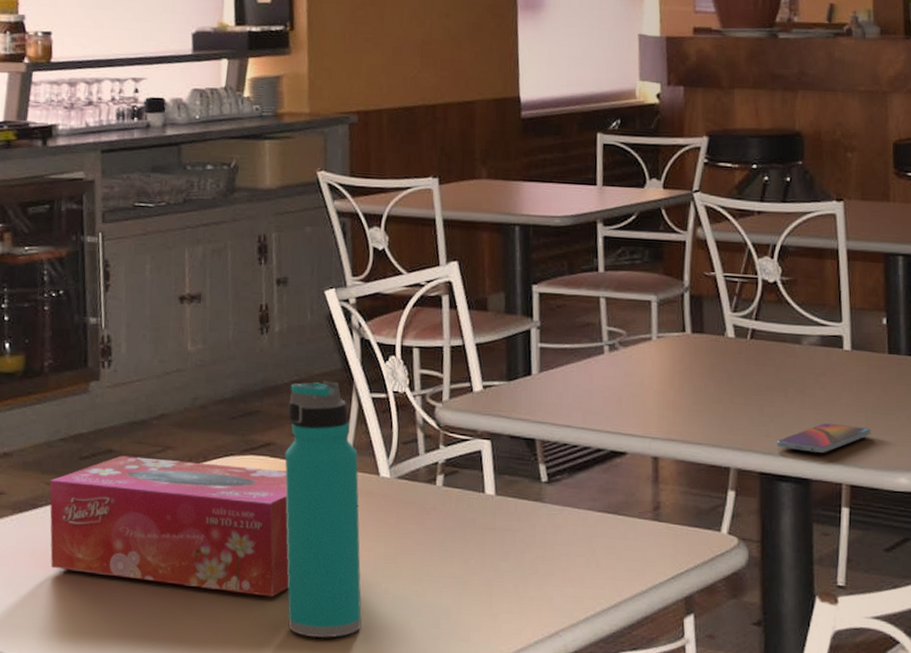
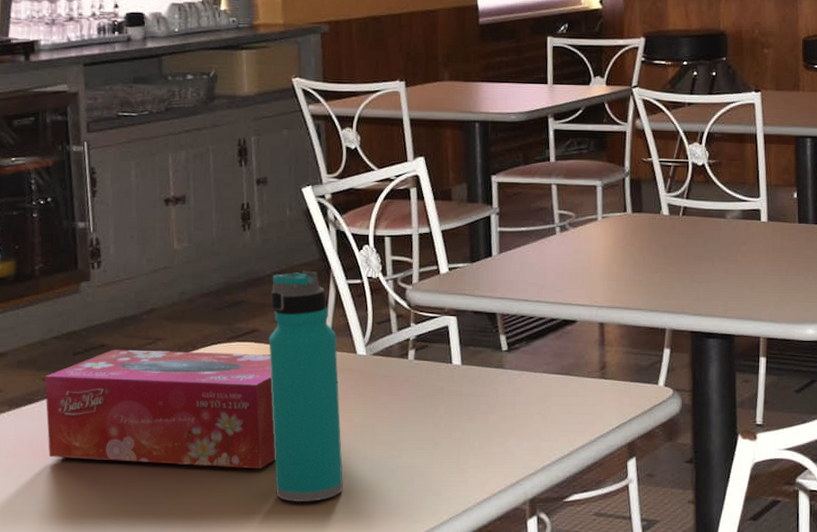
smartphone: present [776,422,871,453] -> none [705,285,784,312]

